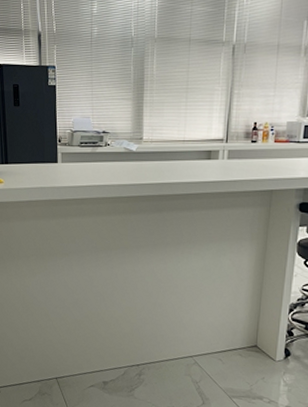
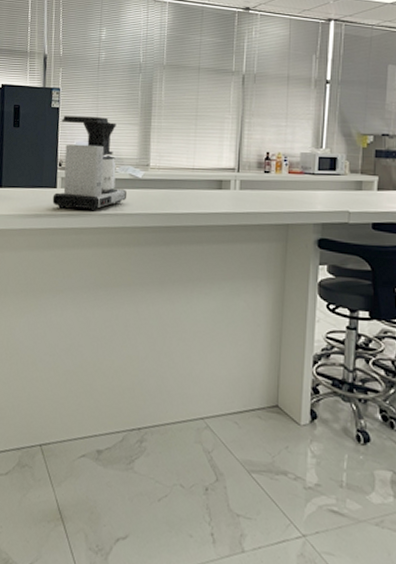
coffee maker: none [54,92,123,183] -> present [52,115,128,211]

